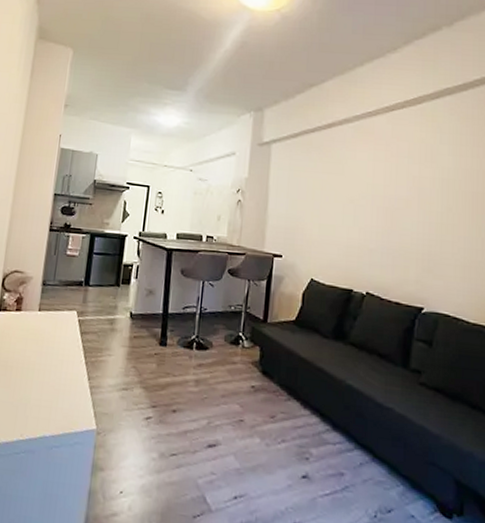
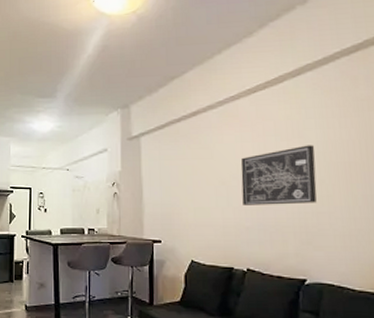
wall art: none [369,170,446,231] -> present [240,145,317,205]

